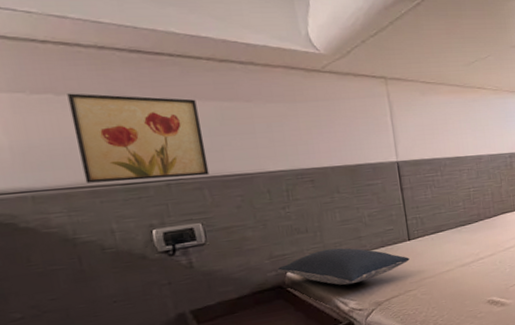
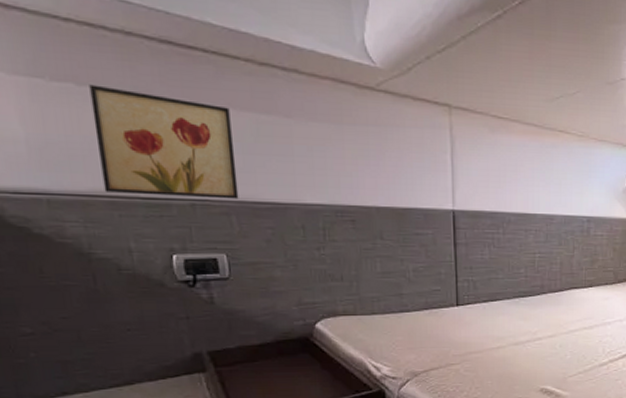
pillow: present [277,248,410,285] -> none [306,303,456,348]

